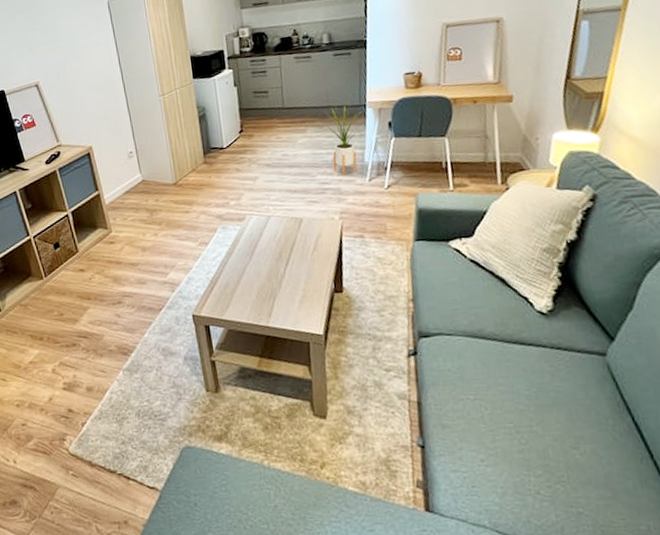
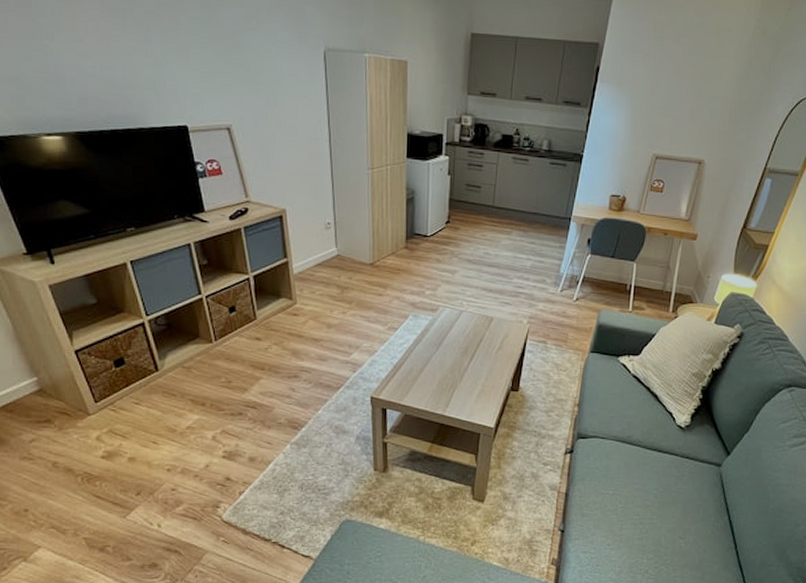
house plant: present [324,103,361,175] -> none [531,214,565,282]

